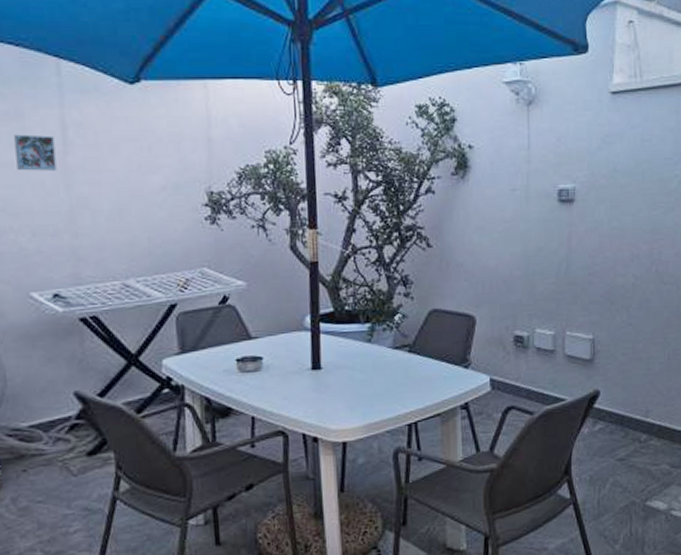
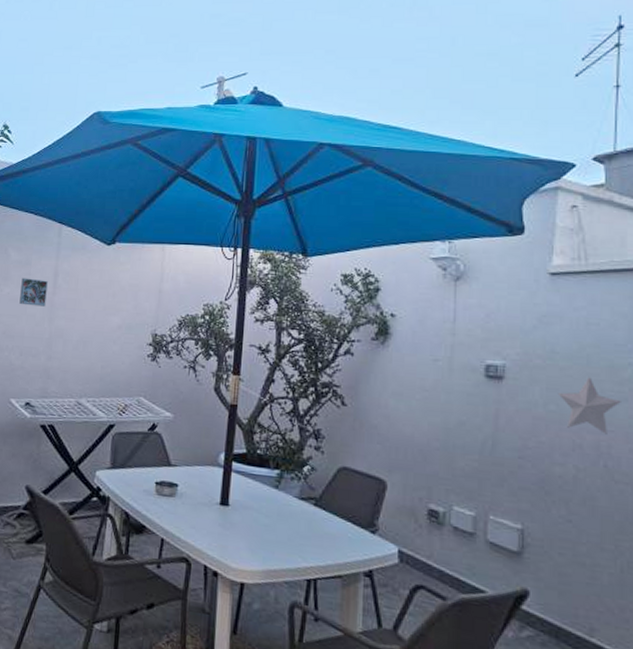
decorative star: none [619,191,669,243] -> present [557,377,621,435]

